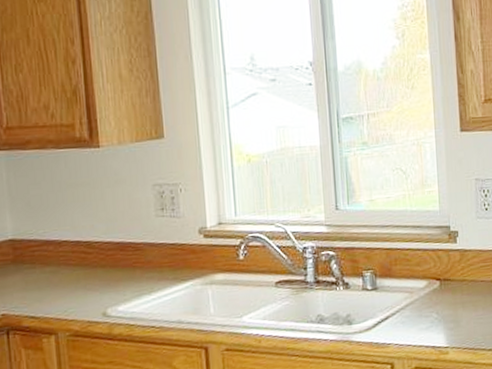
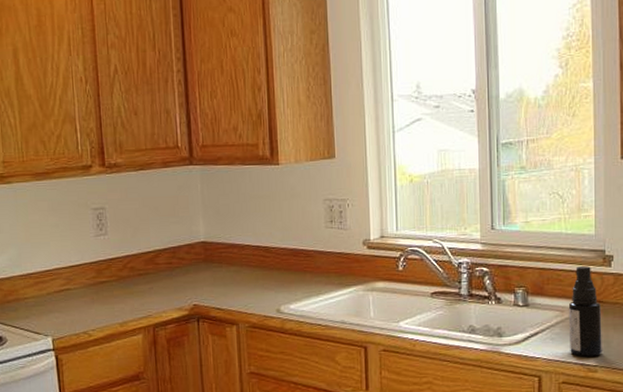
spray bottle: none [417,243,453,339] -> present [568,266,602,357]

